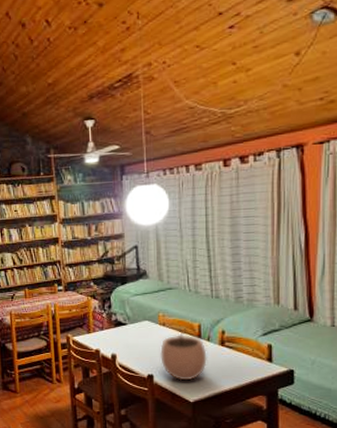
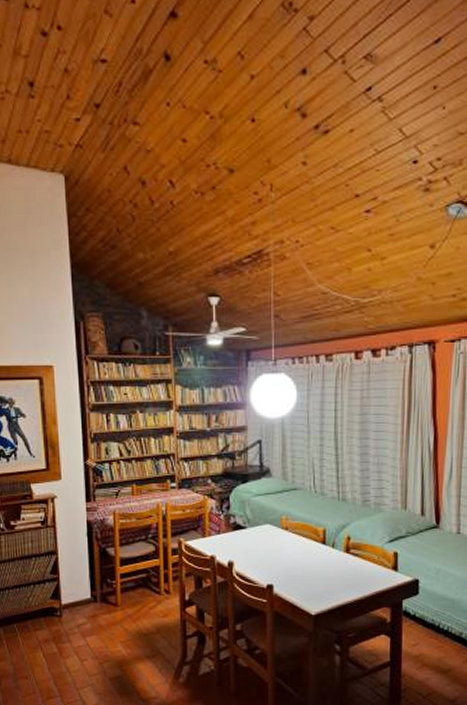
plant pot: present [160,325,207,381] -> none [282,530,331,591]

